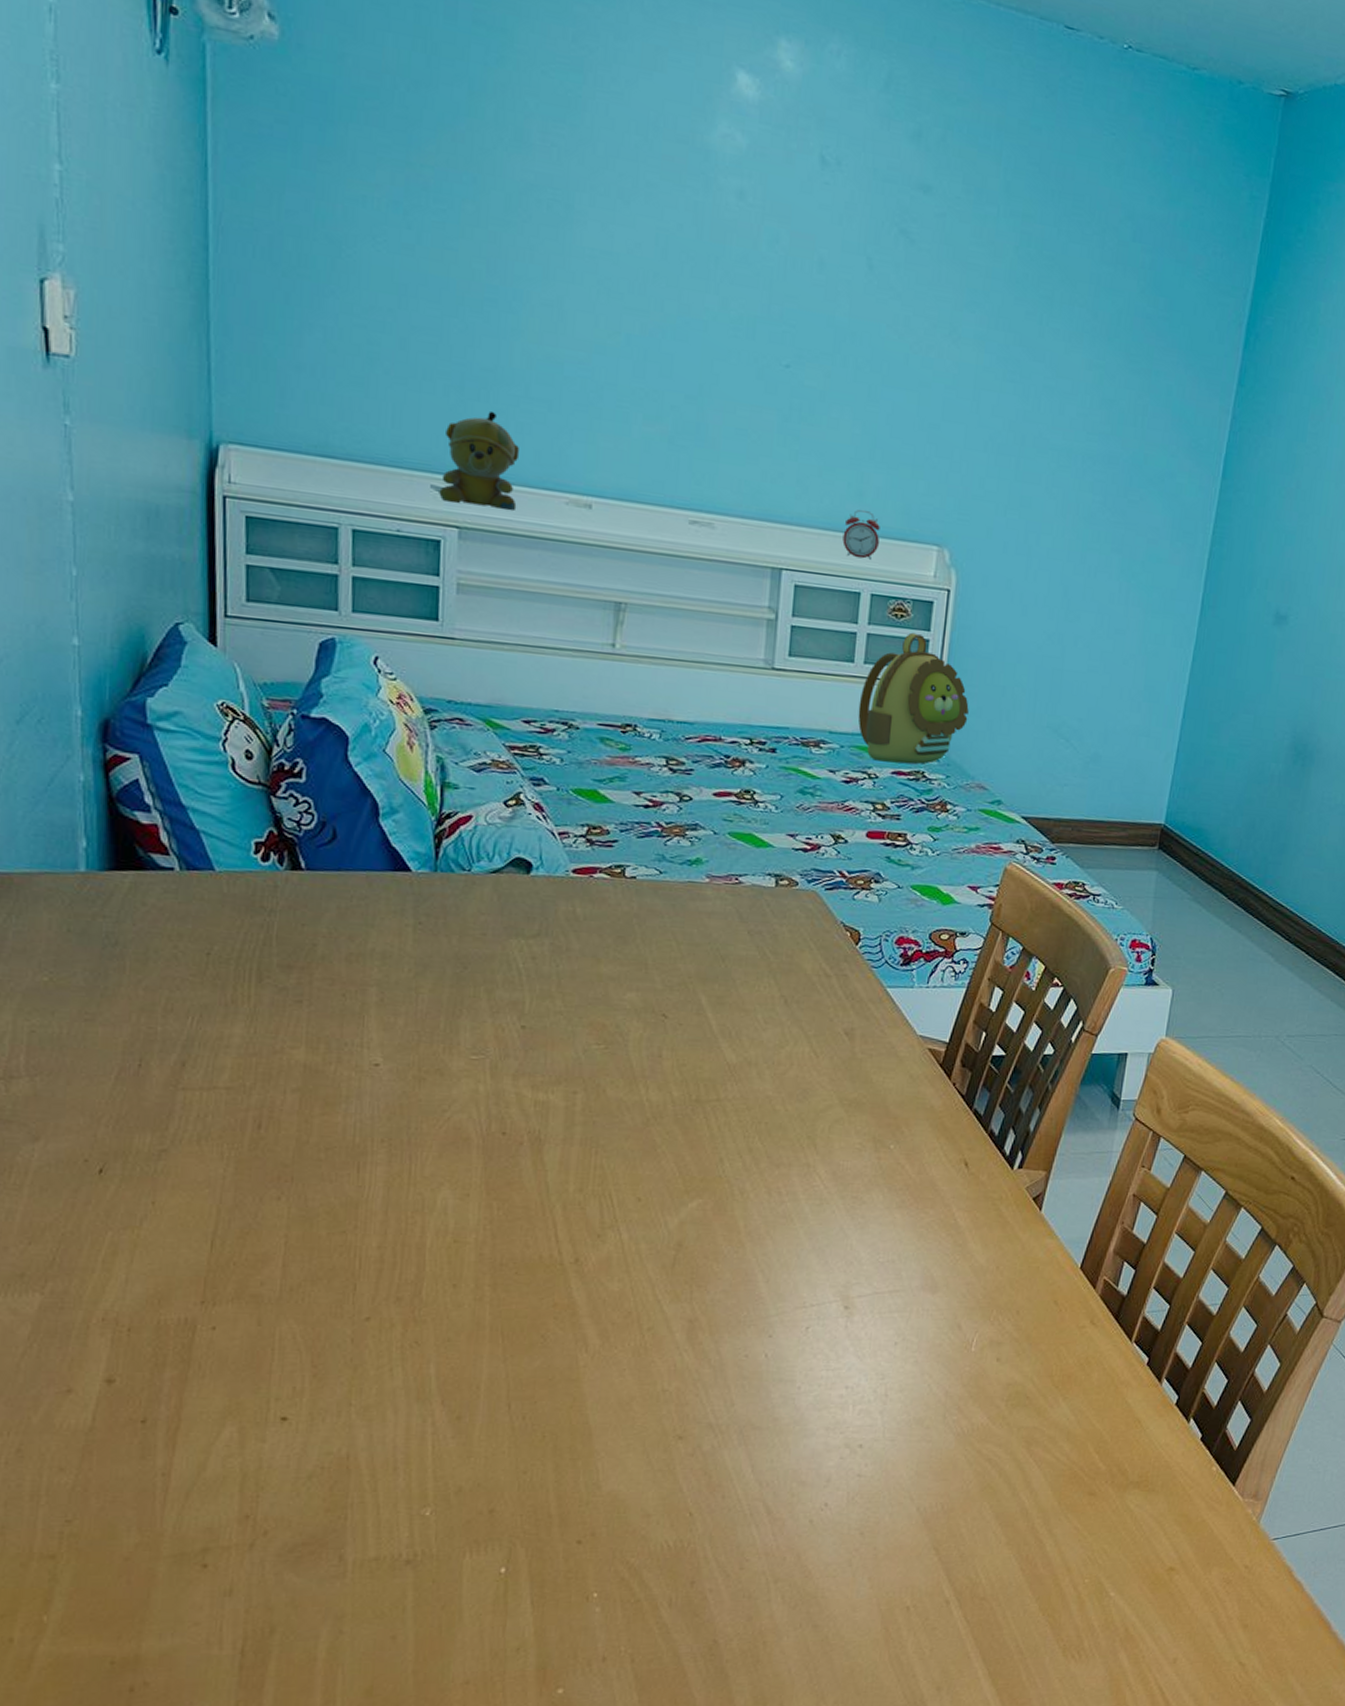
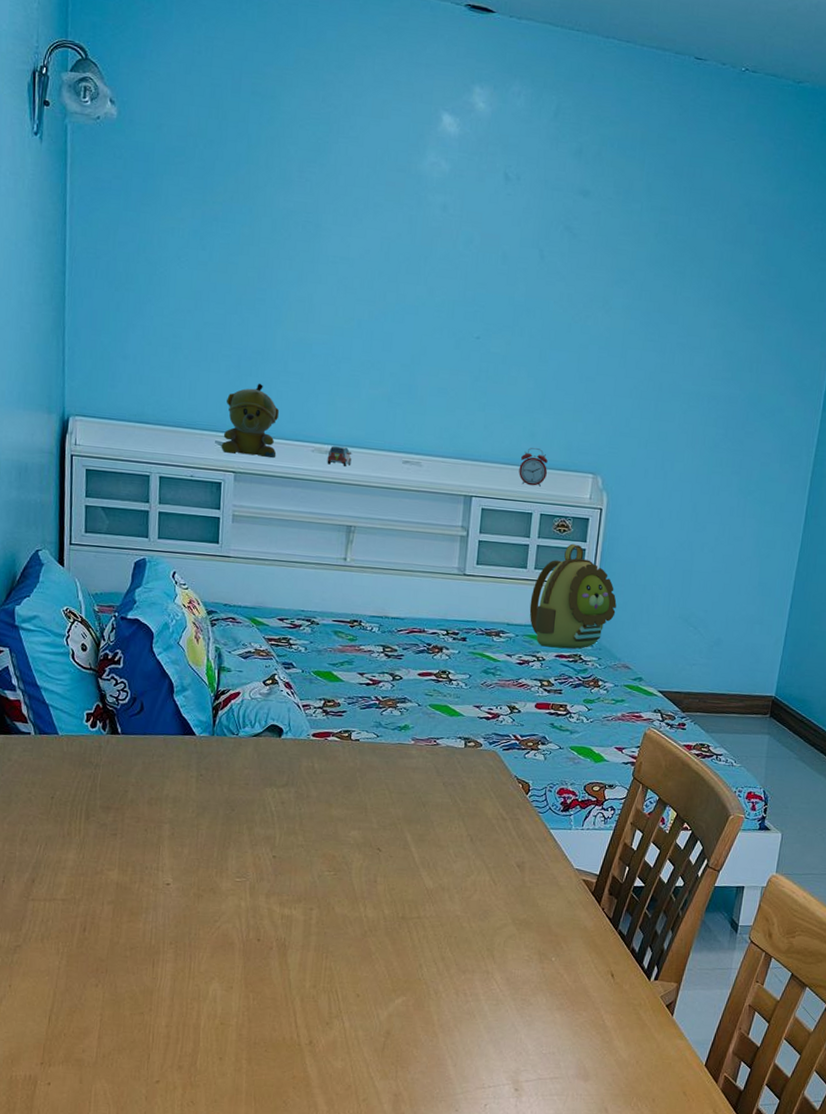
toy car: none [586,497,621,527] -> present [327,445,352,468]

